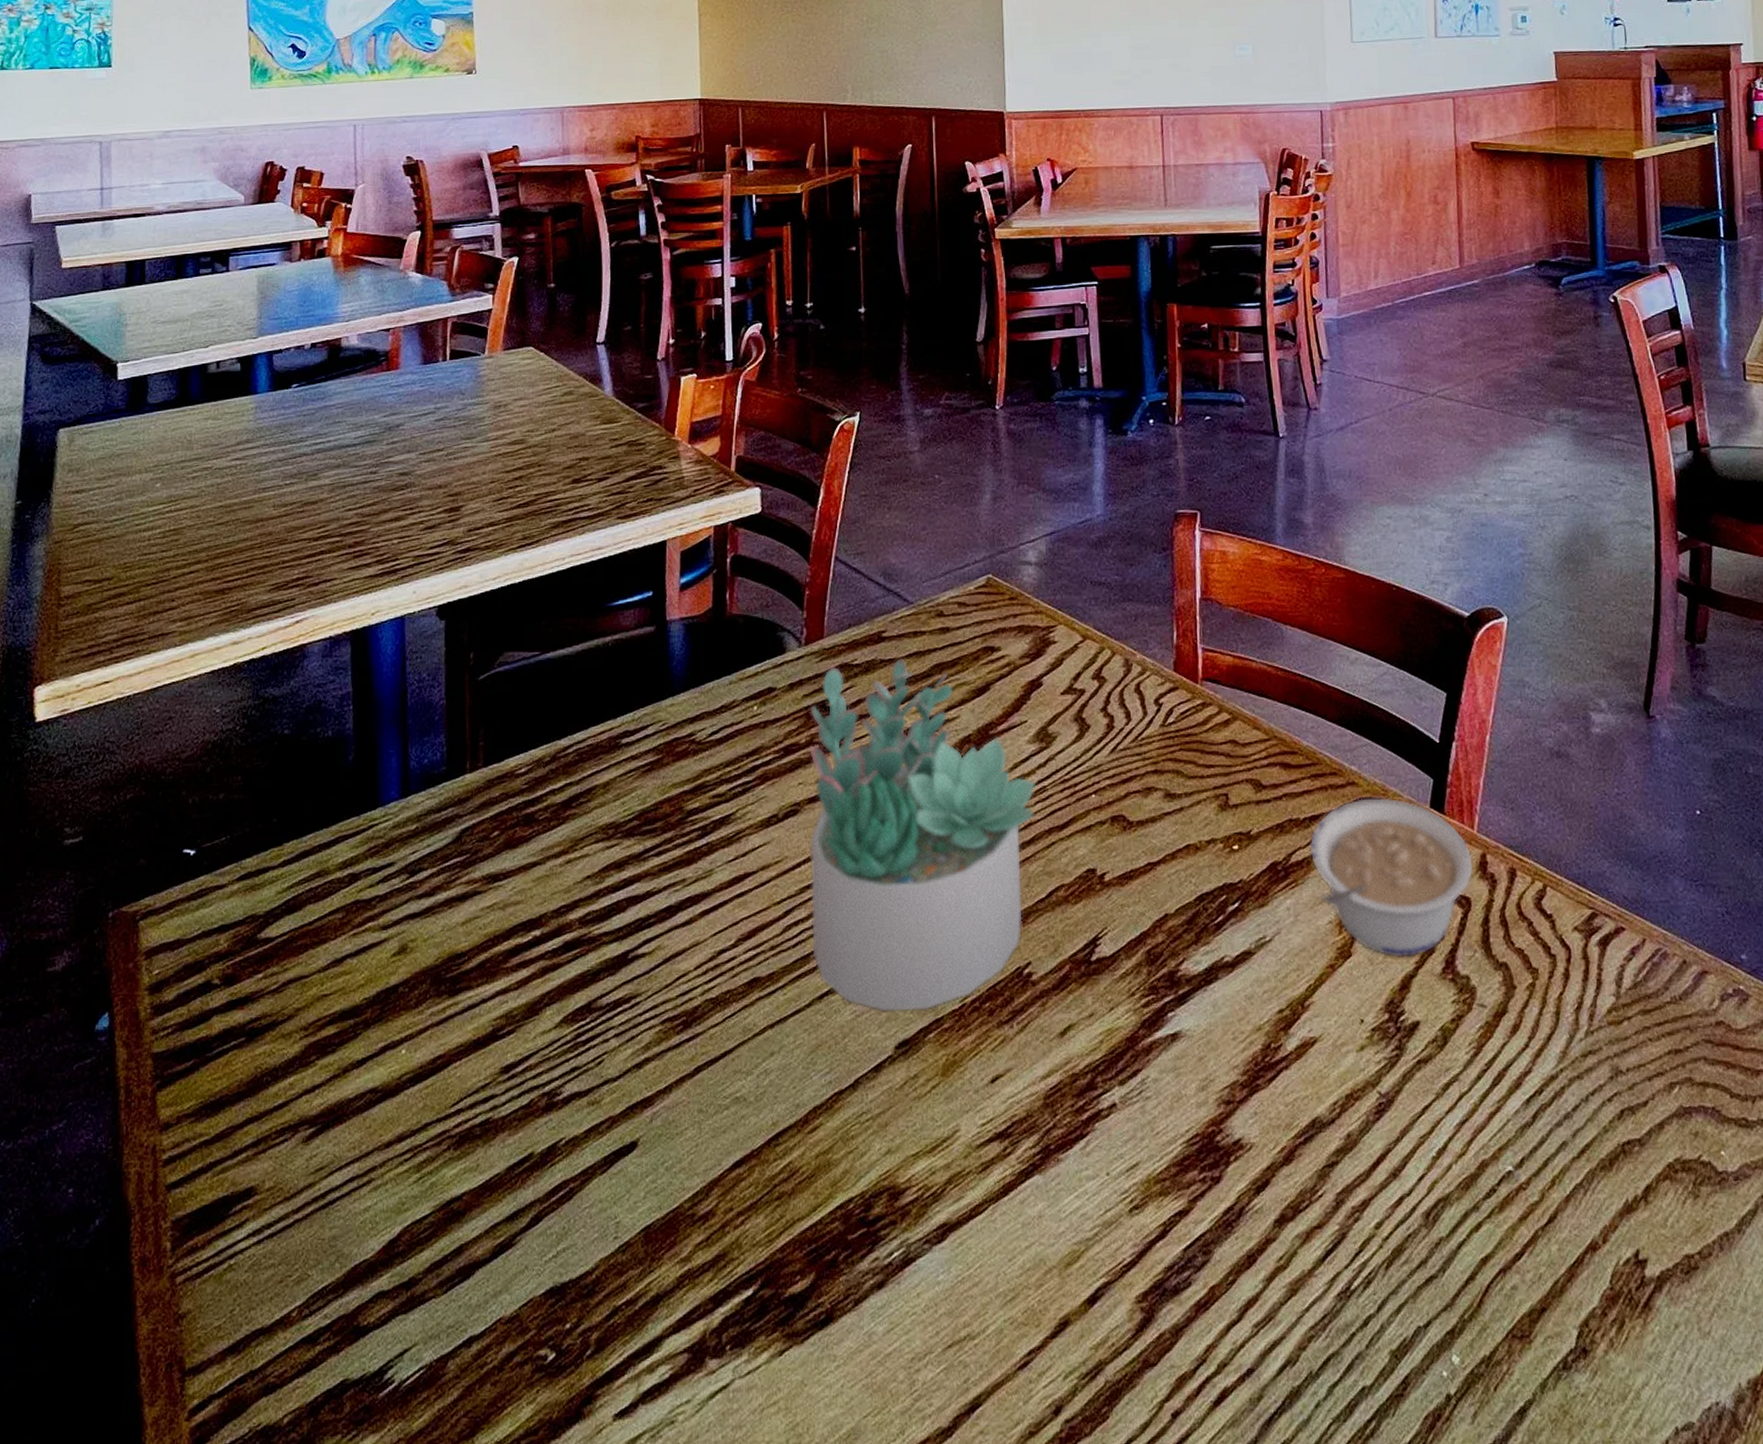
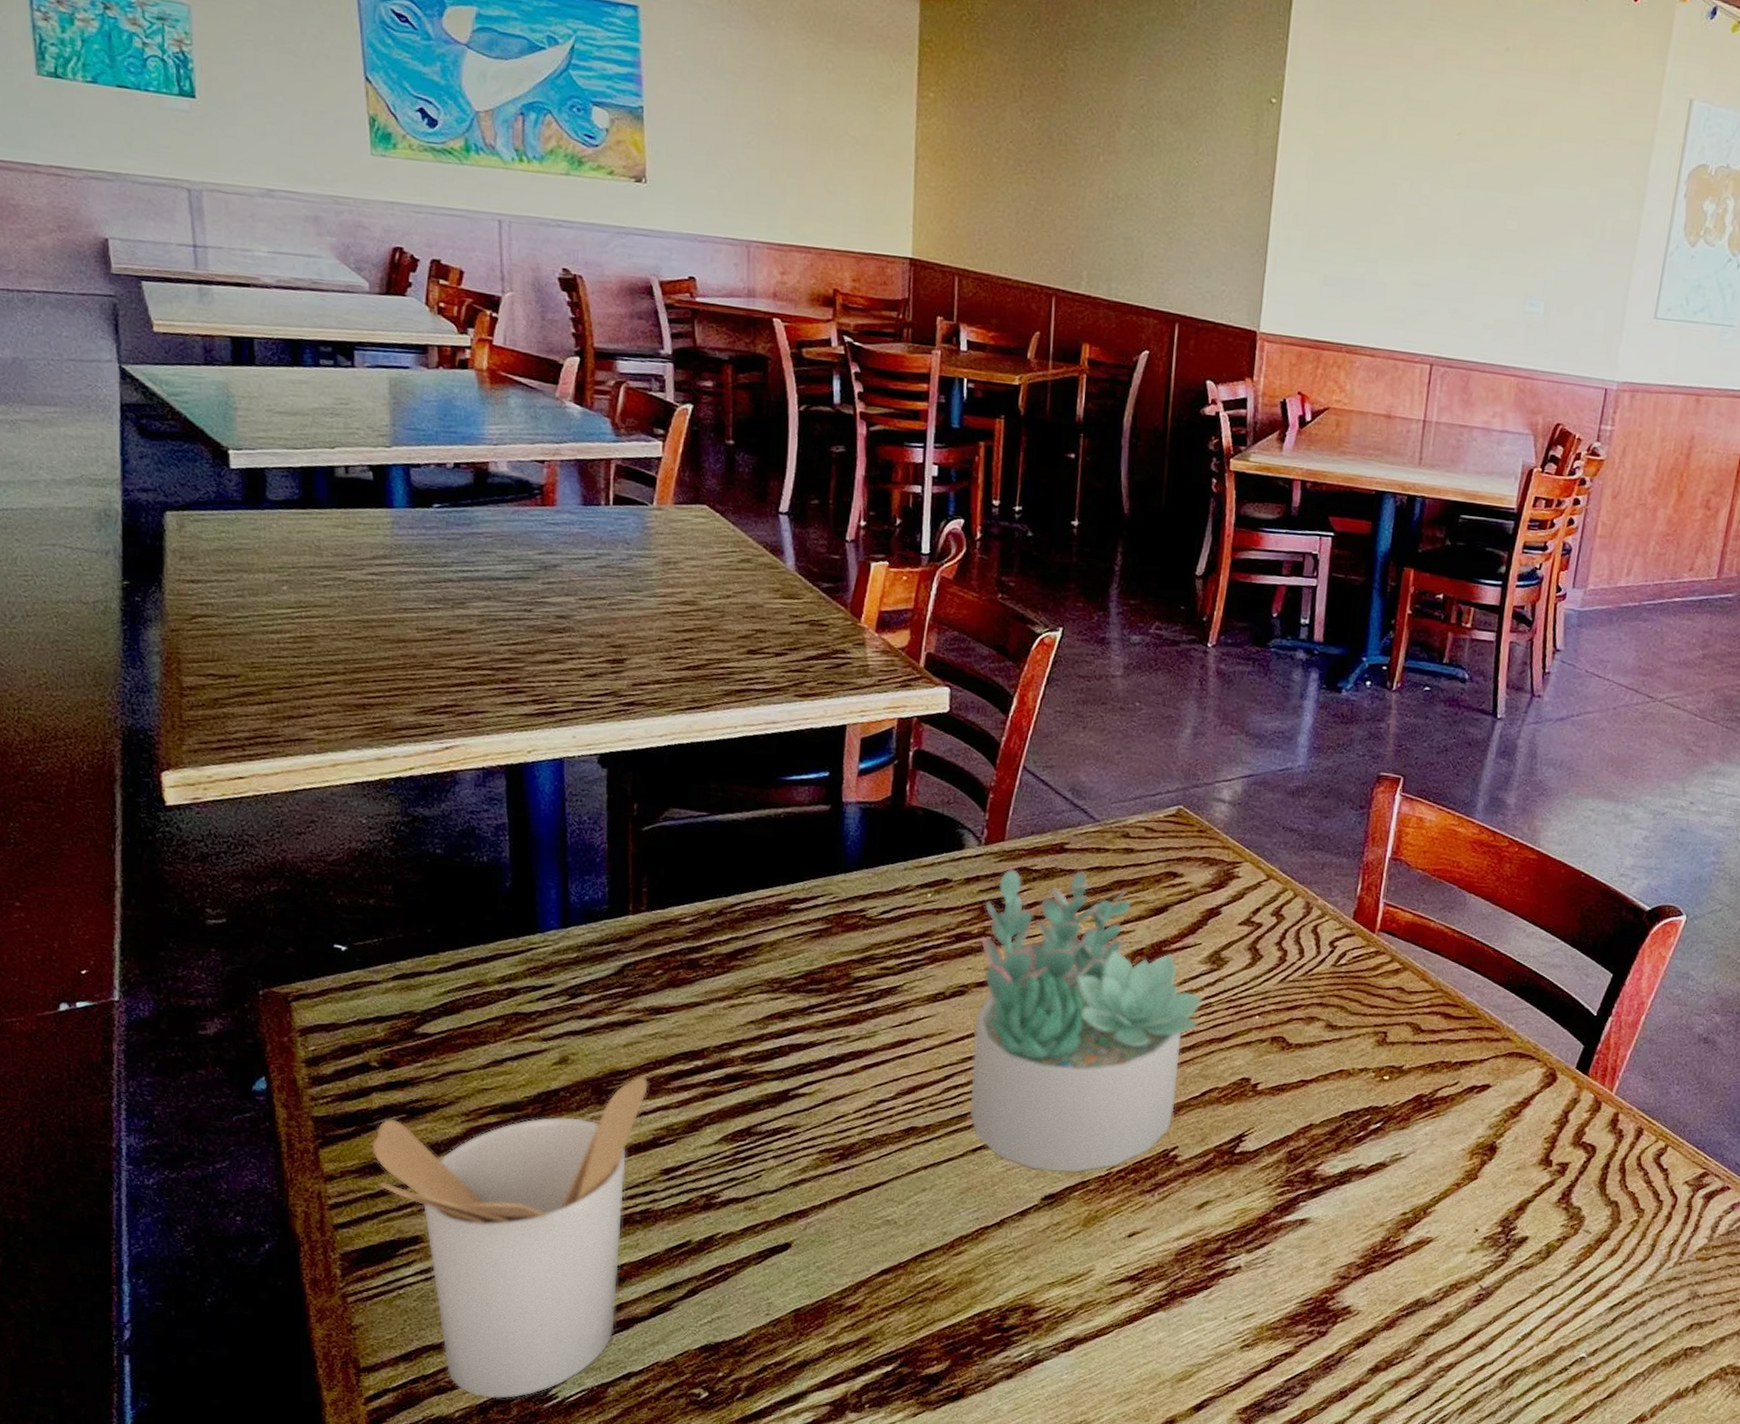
utensil holder: none [209,957,487,1394] -> present [371,1077,648,1399]
legume: present [1309,798,1474,957] -> none [1455,1053,1606,1186]

